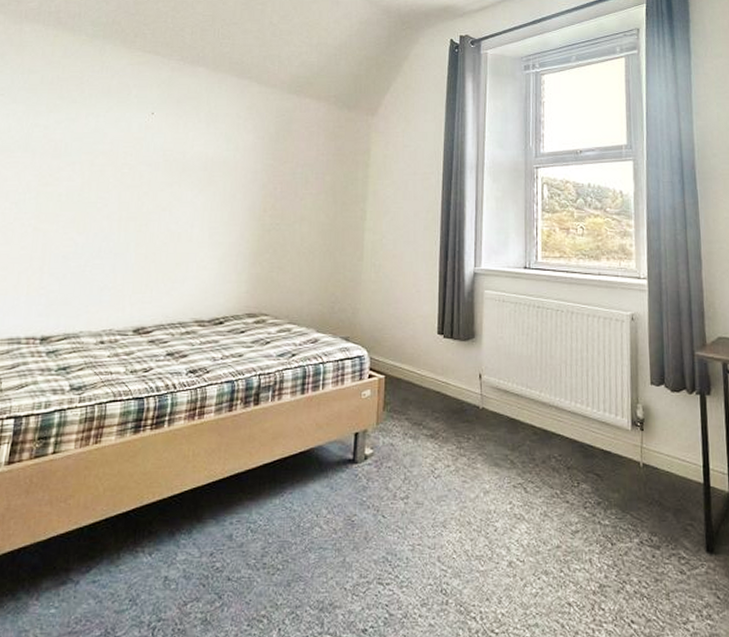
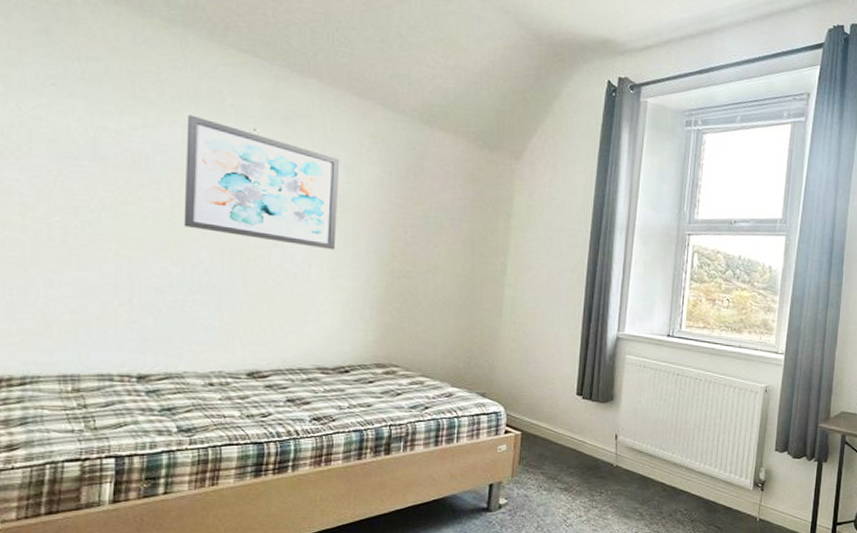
wall art: none [90,107,221,210] -> present [184,115,340,250]

